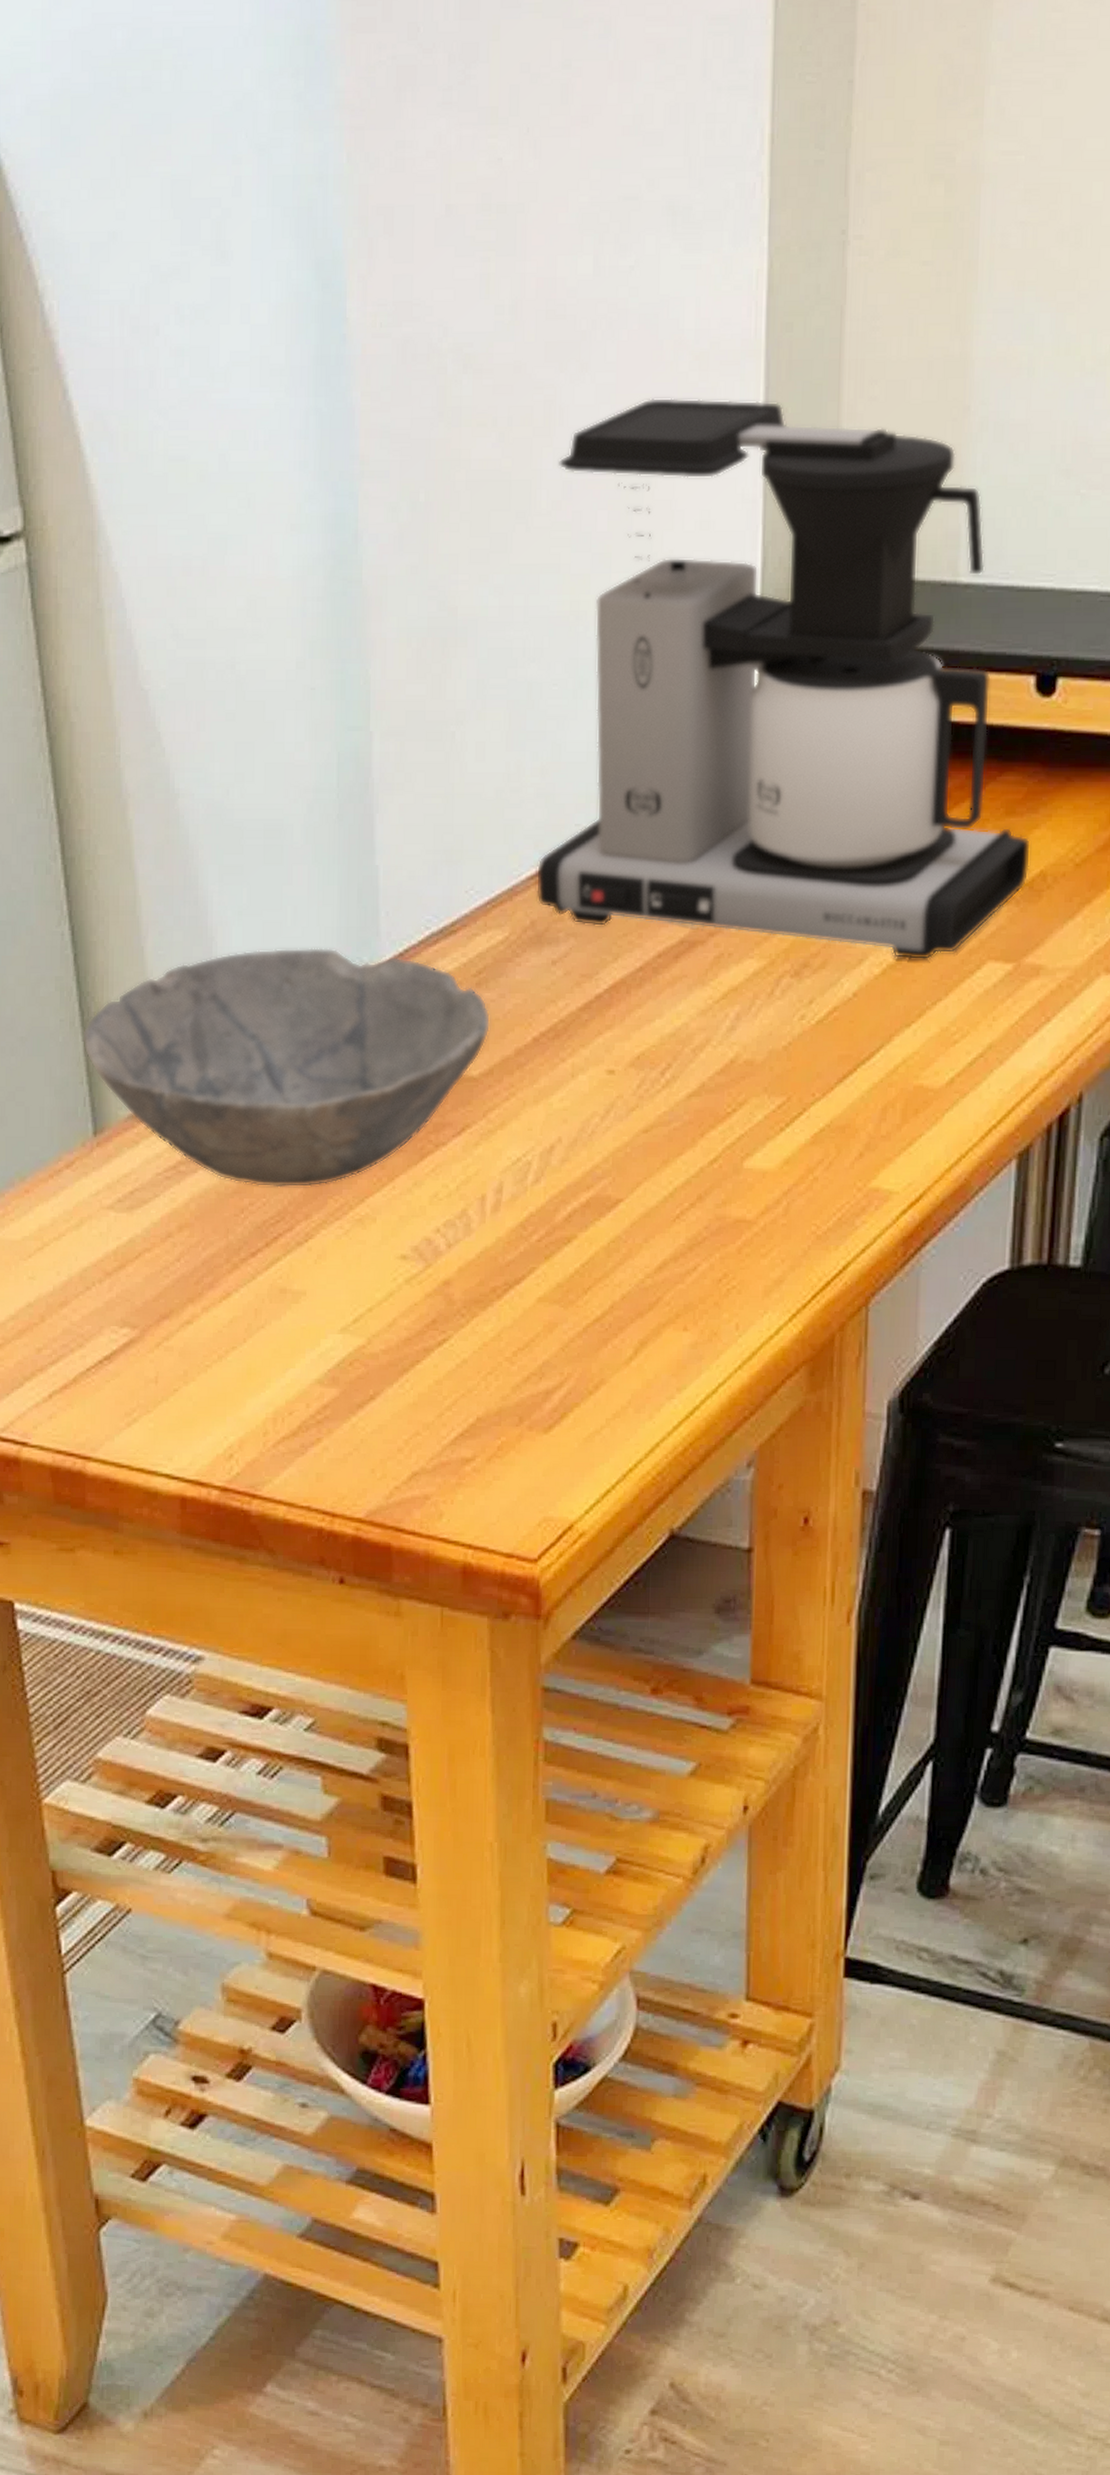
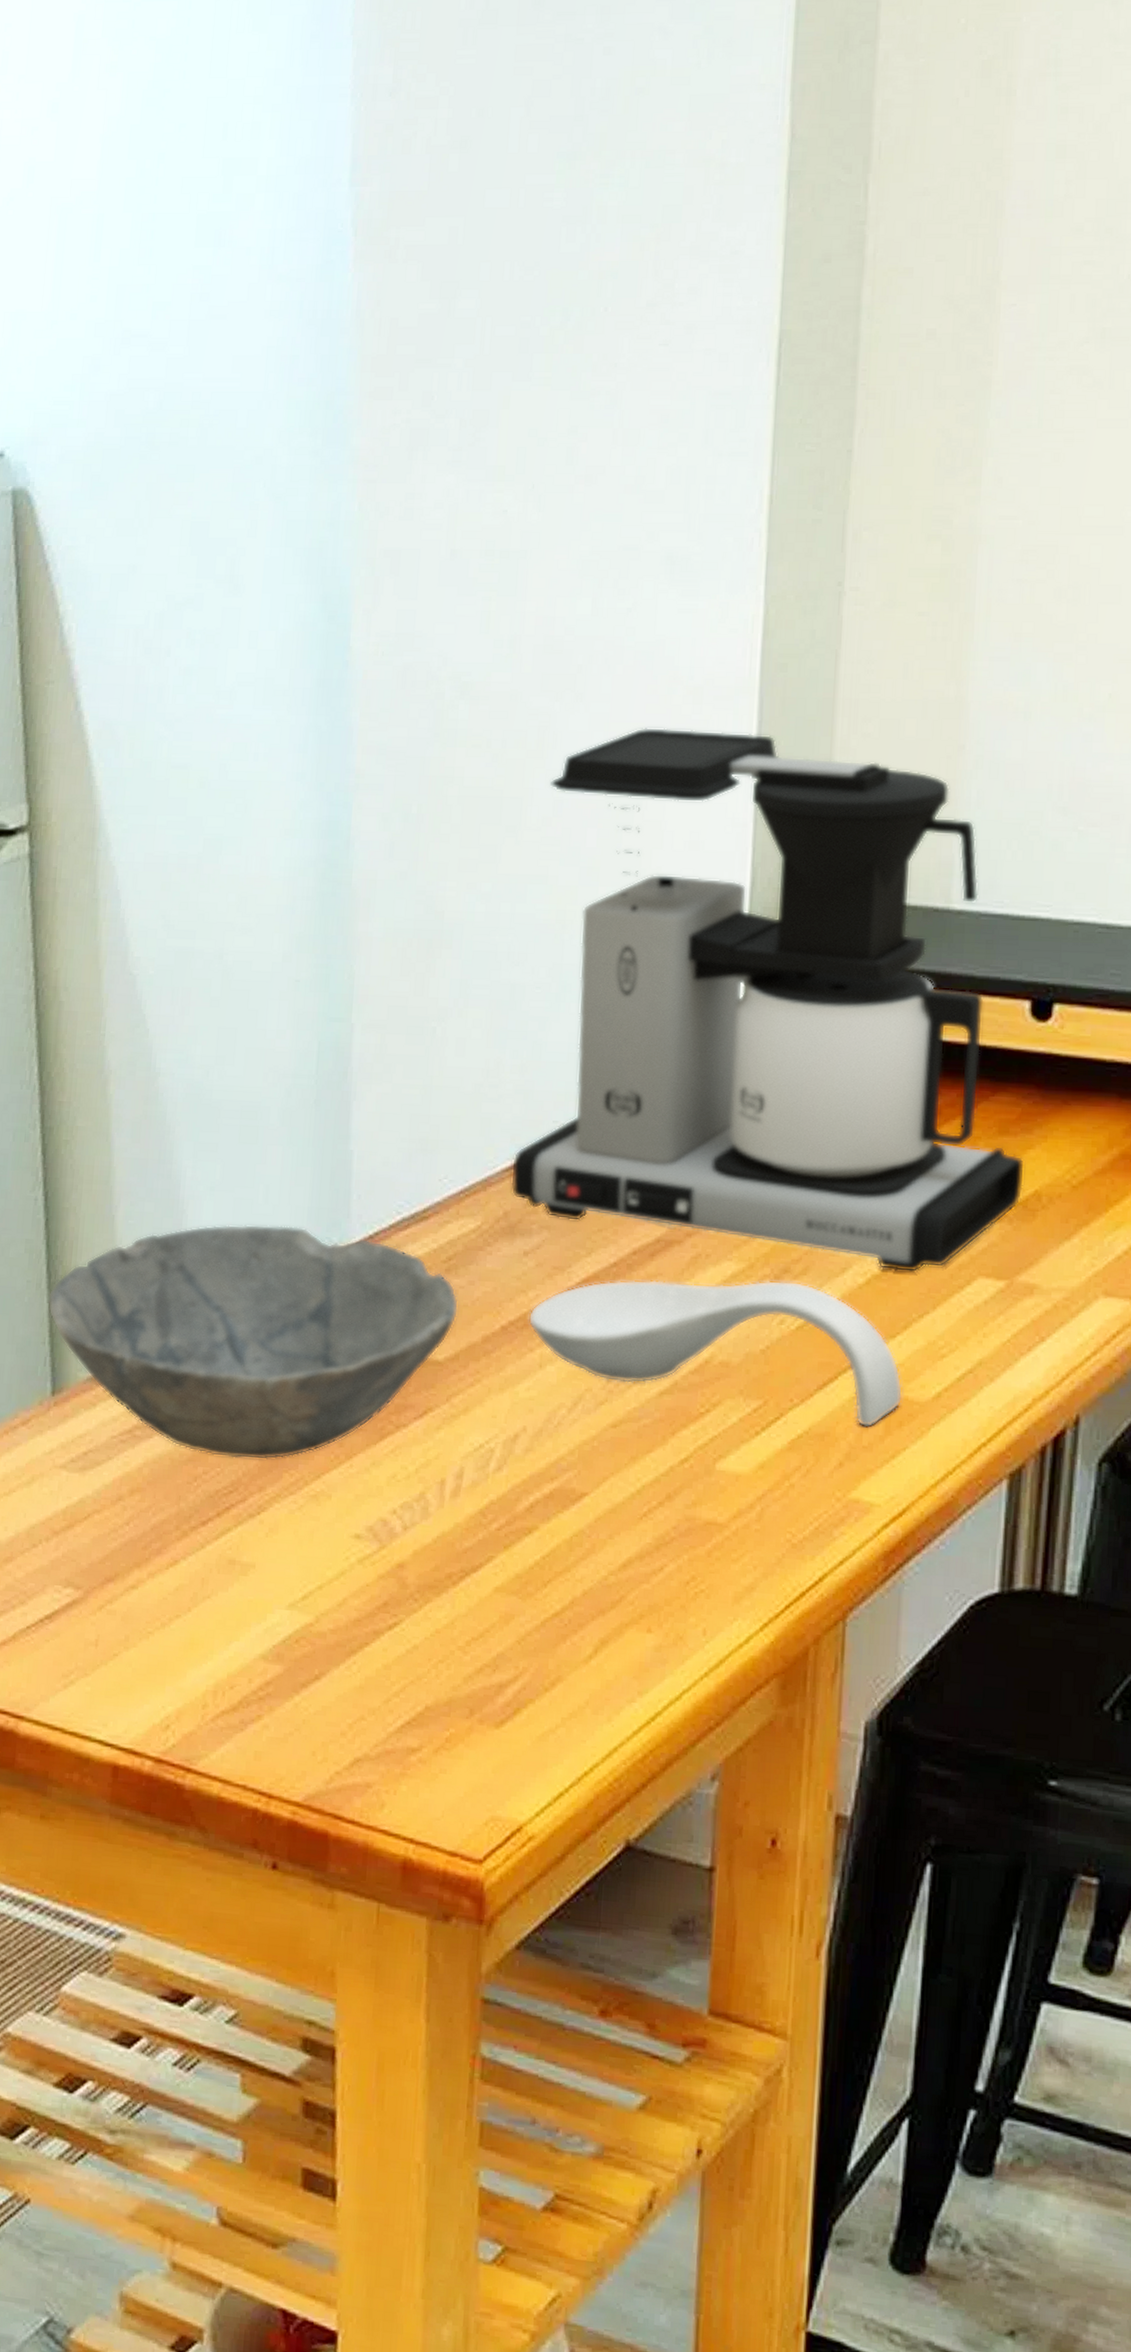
spoon rest: none [559,975,919,1117] -> present [528,1279,903,1428]

